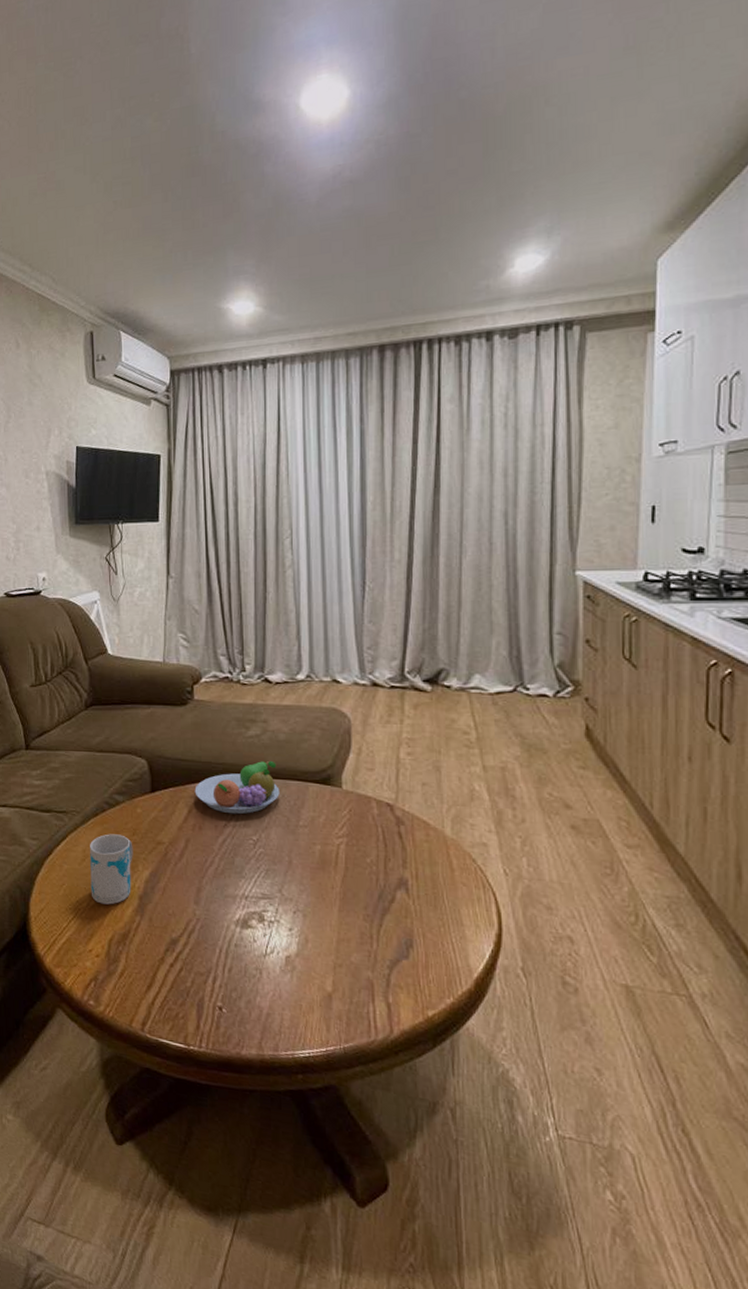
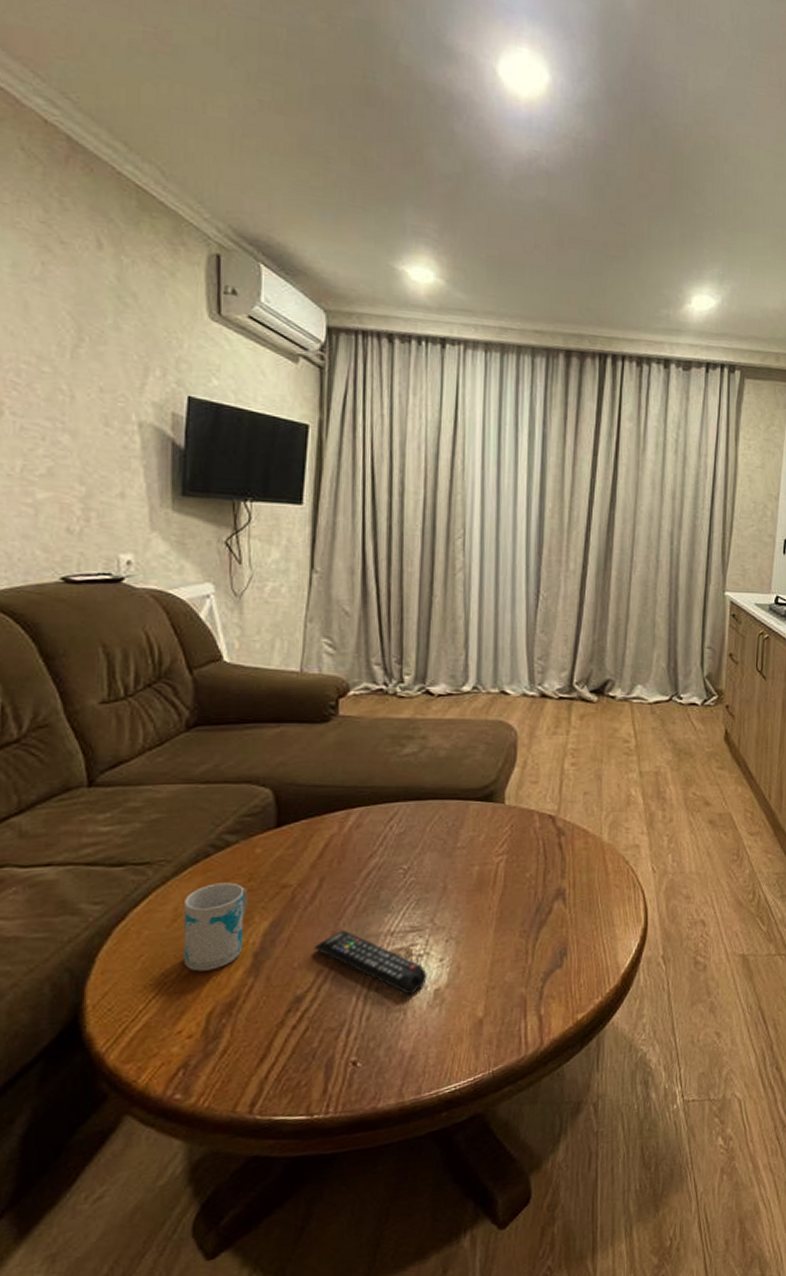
remote control: none [184,887,278,957] -> present [314,930,427,995]
fruit bowl: present [194,760,280,815] -> none [334,780,437,843]

